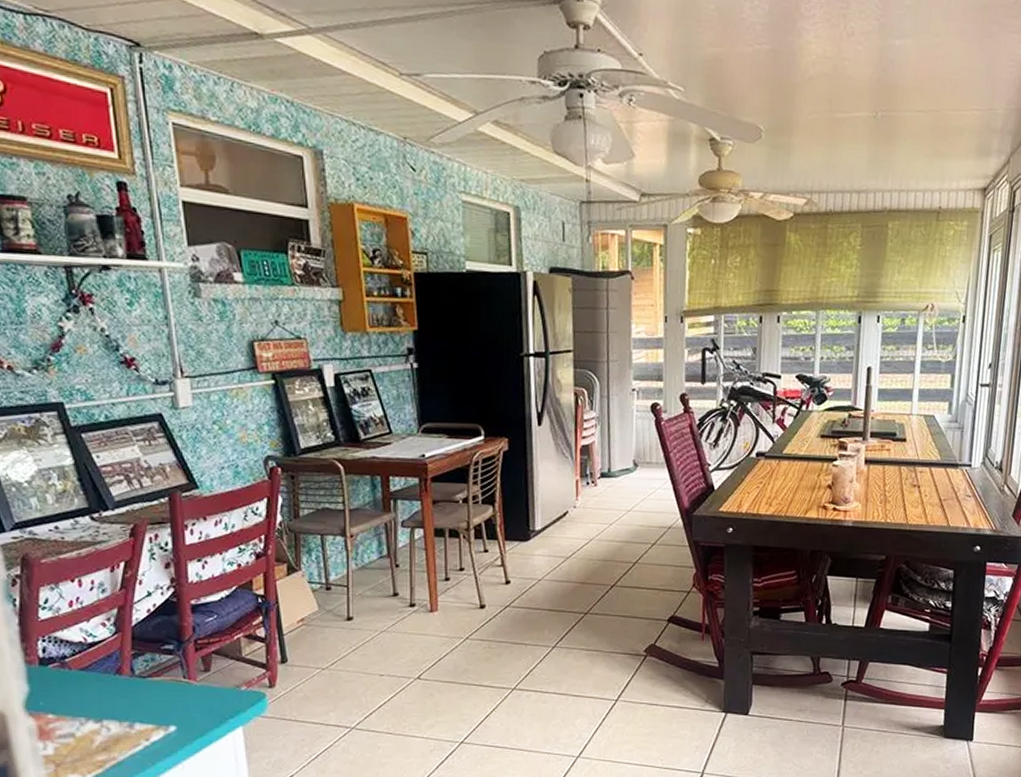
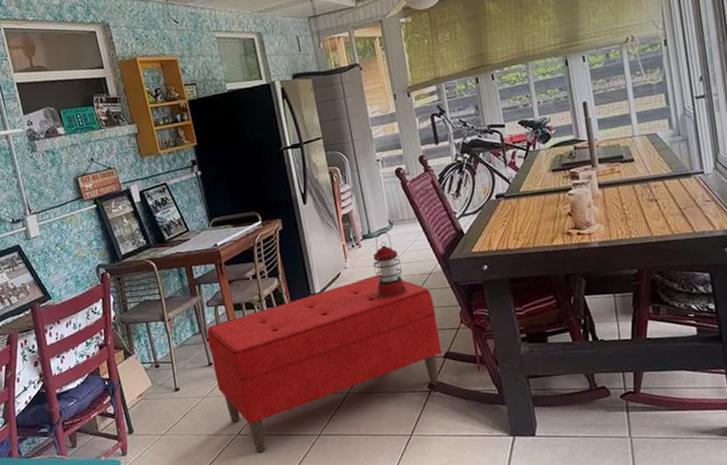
bench: none [396,520,668,701] -> present [206,275,442,453]
lantern: none [605,471,641,549] -> present [373,231,408,299]

